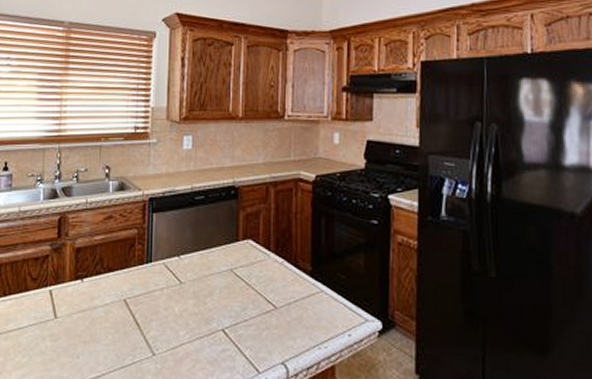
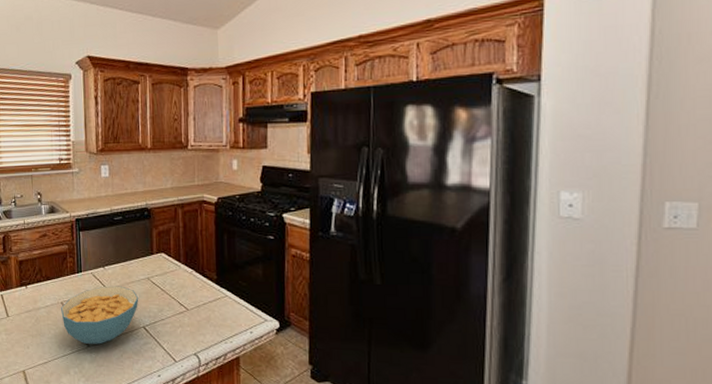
cereal bowl: none [123,279,219,352] -> present [61,286,139,344]

